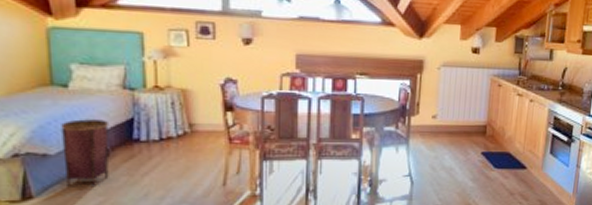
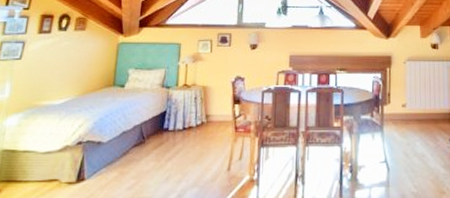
woven basket: present [61,119,109,186] -> none [110,112,148,170]

